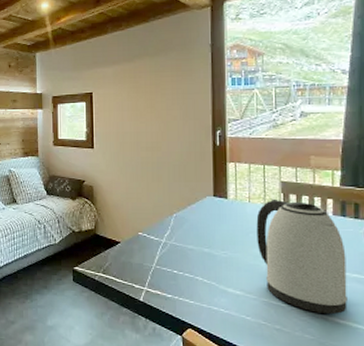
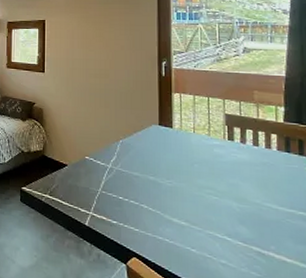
kettle: present [256,198,348,315] -> none [201,130,294,252]

